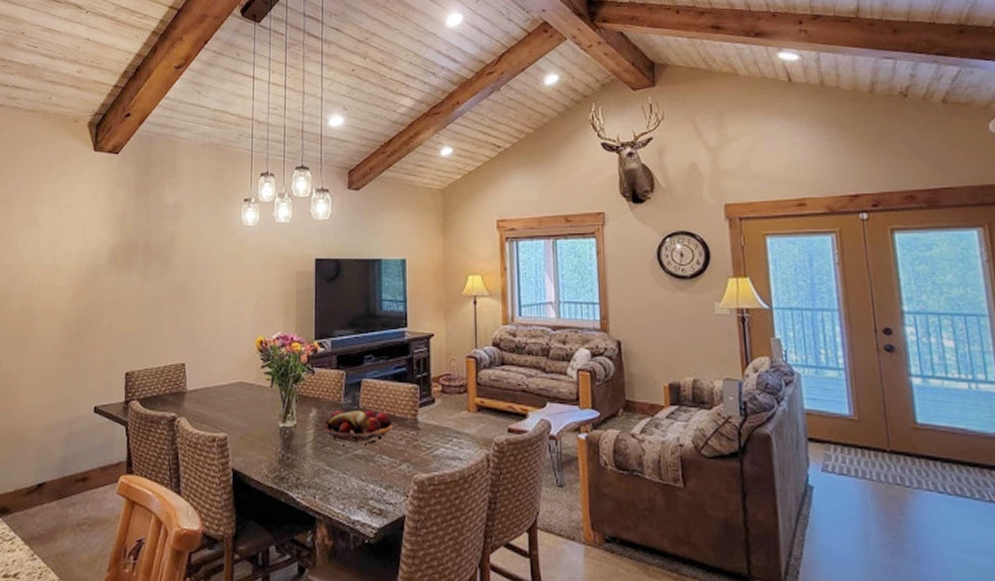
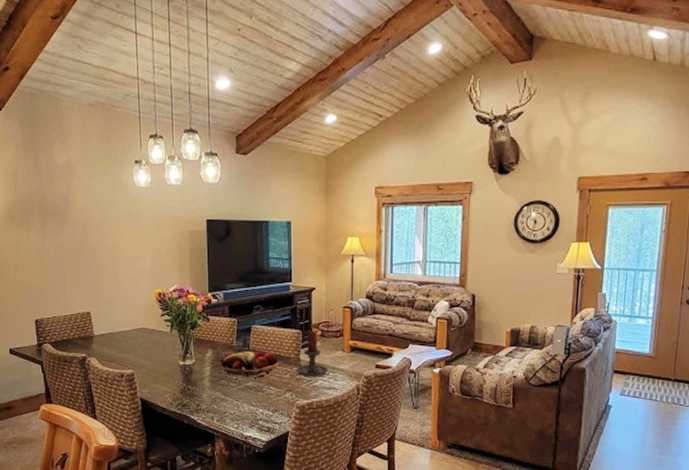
candle holder: none [414,384,452,444] -> present [297,330,328,377]

